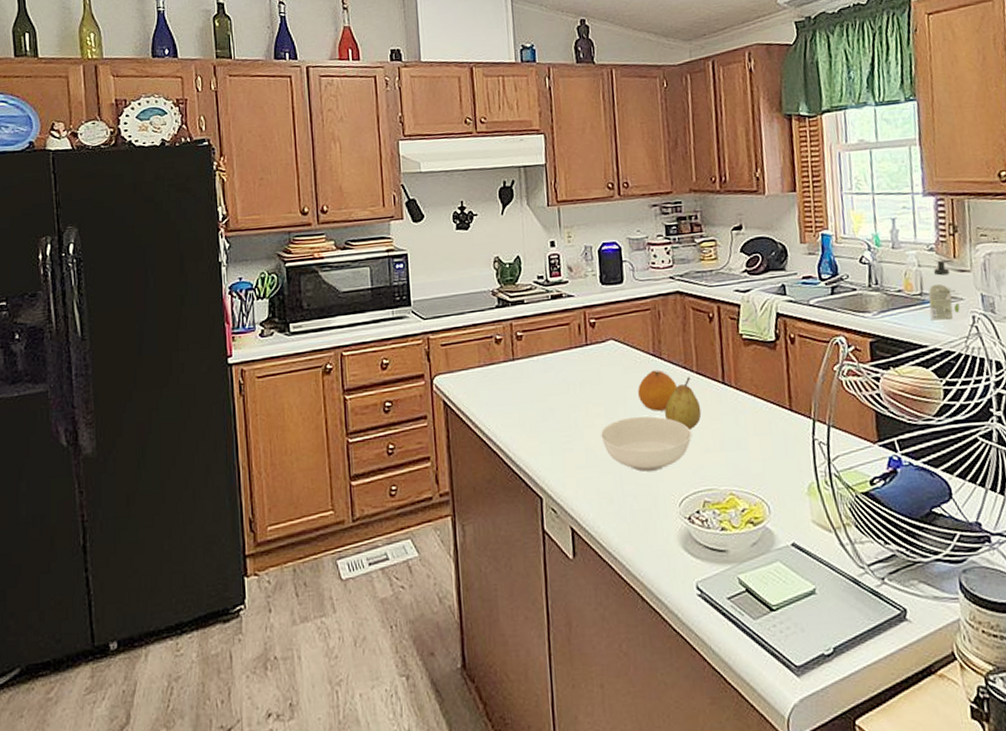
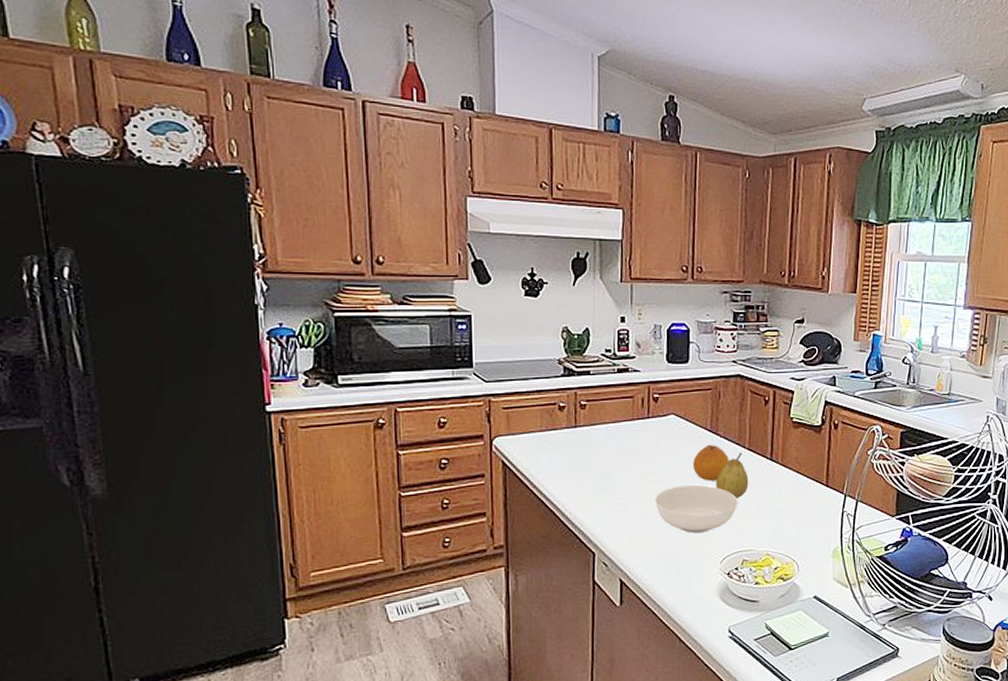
soap dispenser: present [928,259,960,321] -> none [953,366,980,418]

